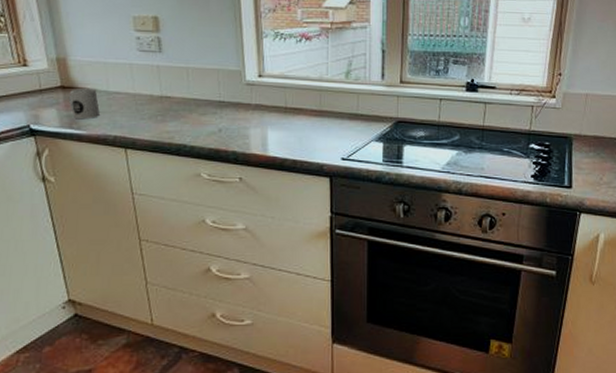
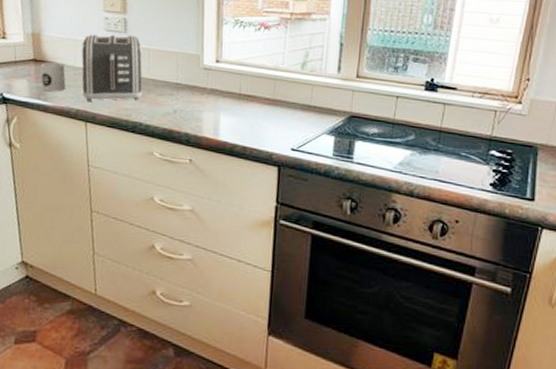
toaster: none [113,54,184,126] -> present [81,34,143,101]

